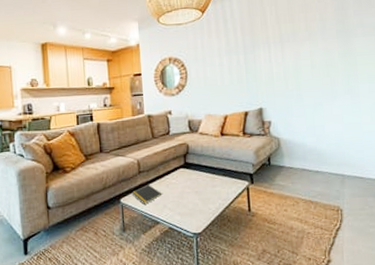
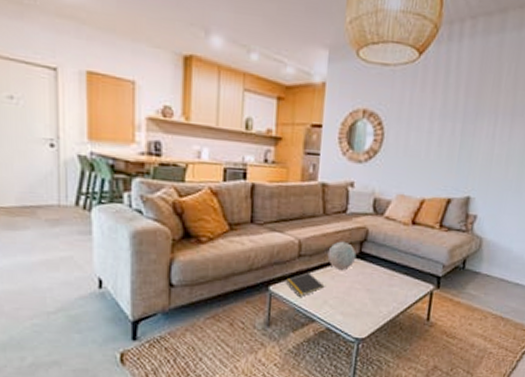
decorative ball: none [160,156,183,179] -> present [327,241,357,270]

